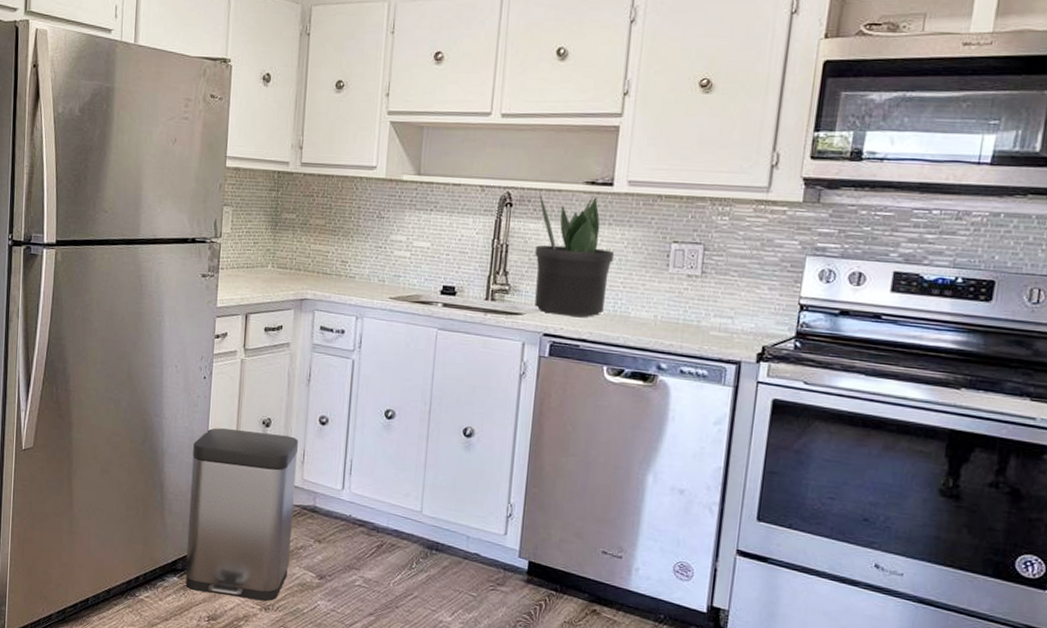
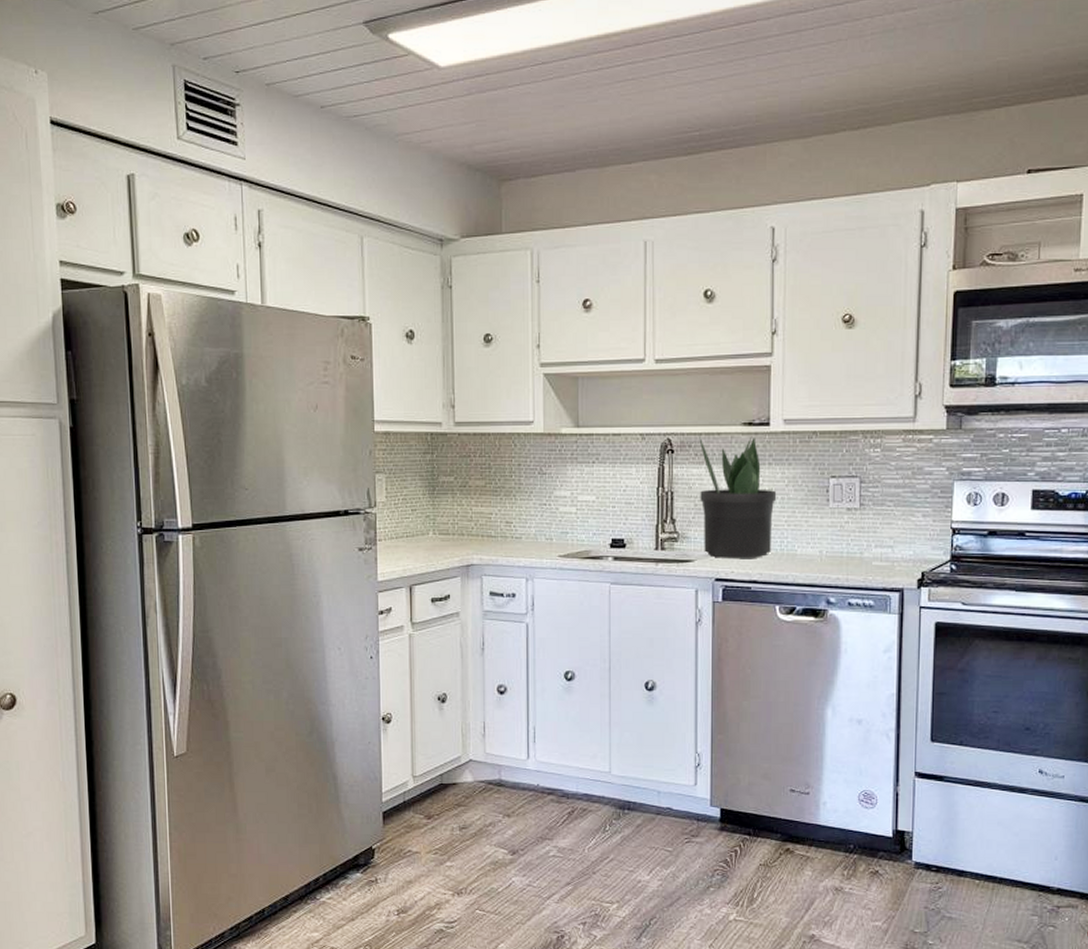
pedal bin: present [185,428,298,601] -> none [365,709,479,886]

